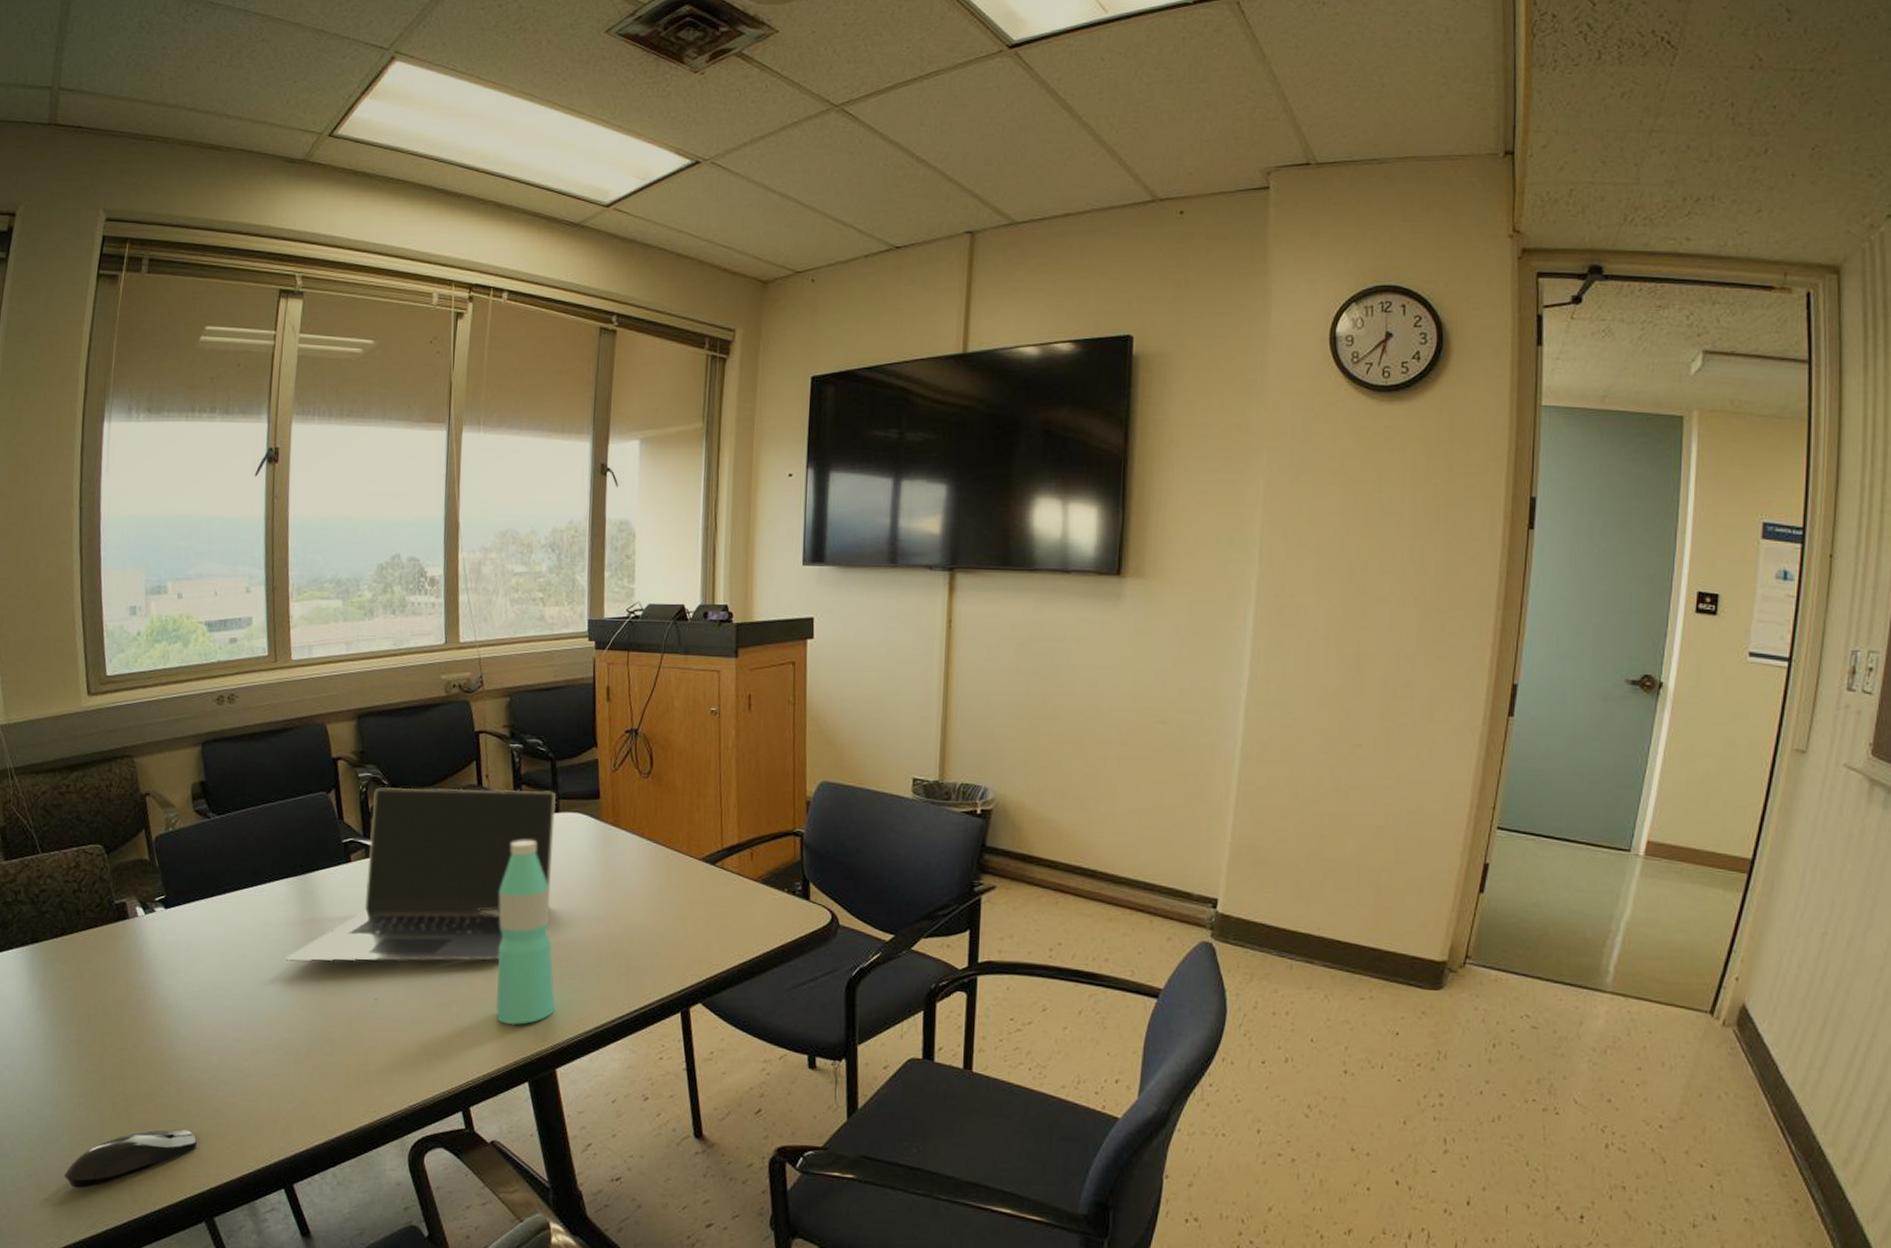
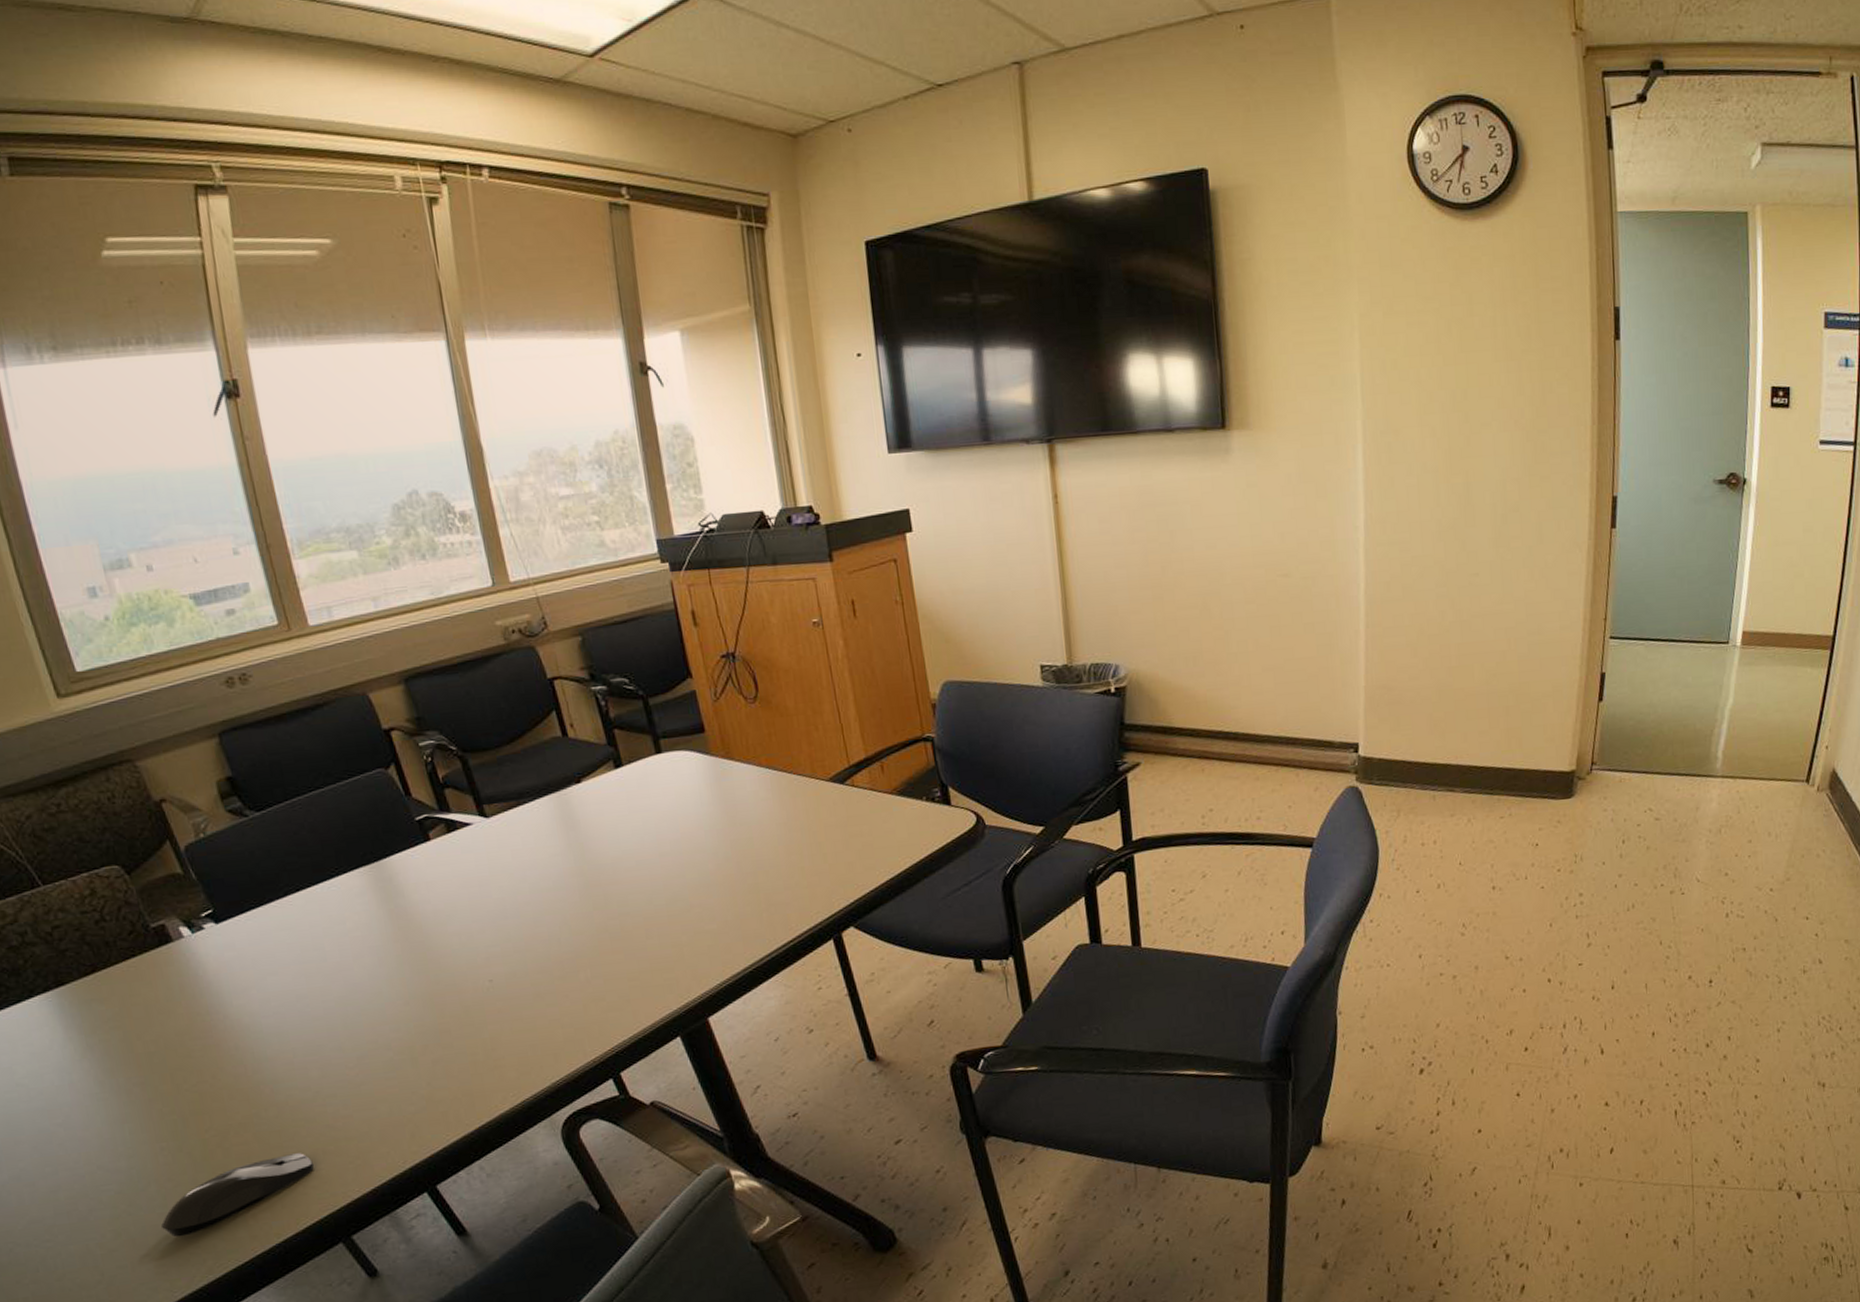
laptop: present [285,787,557,962] -> none [375,731,669,957]
water bottle: present [495,840,555,1026] -> none [609,786,696,982]

